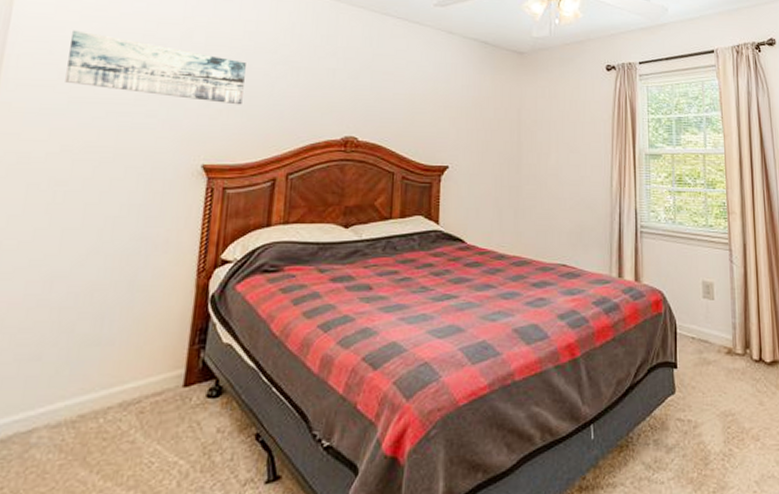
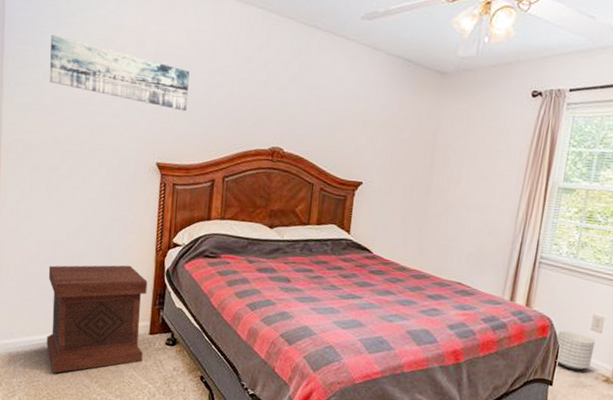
side table: none [22,296,184,470] -> present [46,265,148,373]
planter: none [672,302,711,346] -> present [556,330,596,370]

